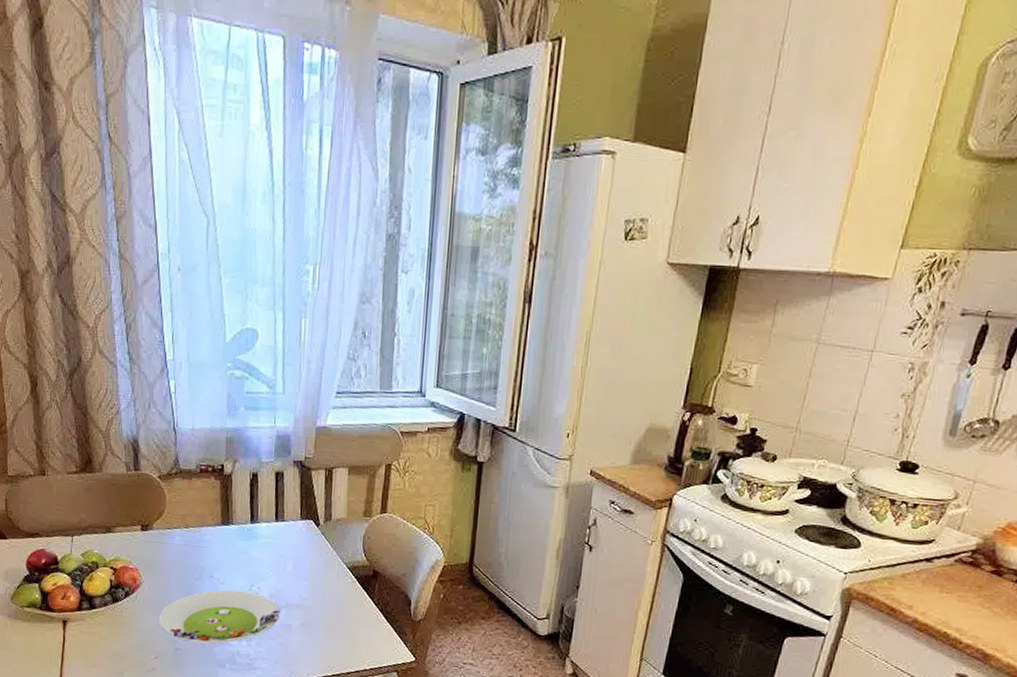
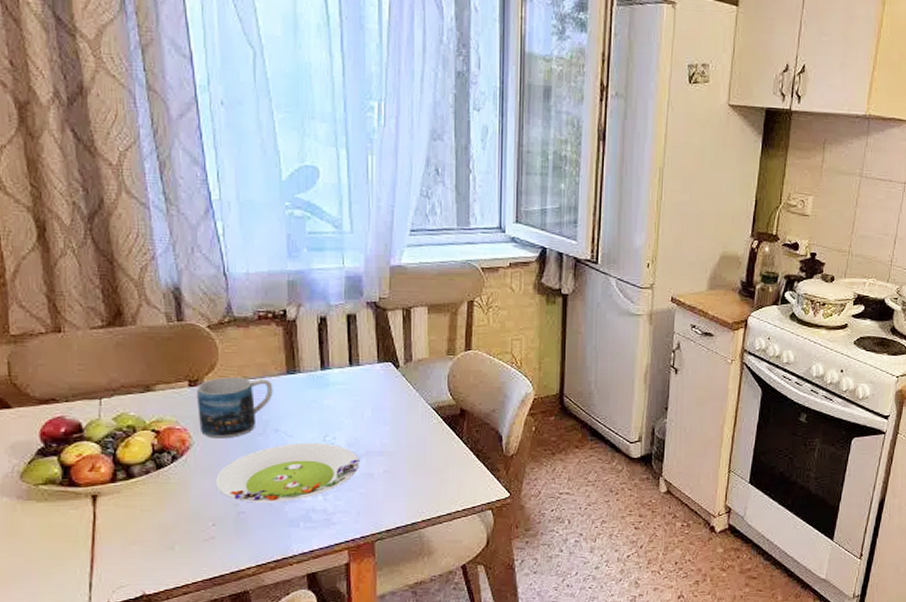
mug: none [147,524,210,581] -> present [197,377,273,439]

